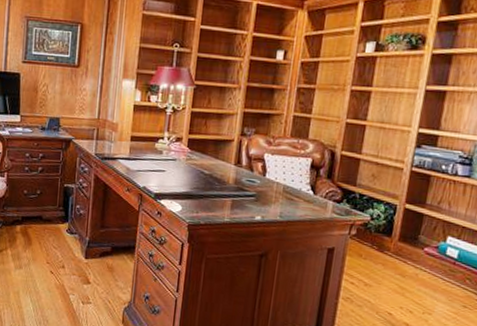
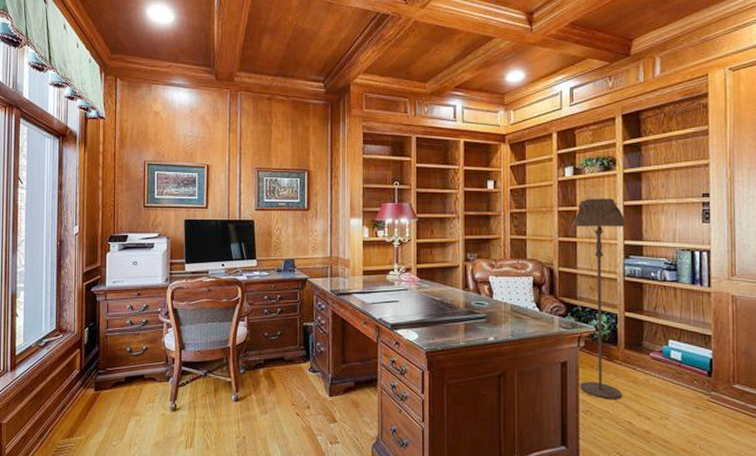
floor lamp: none [344,79,426,290] -> present [574,198,627,399]

